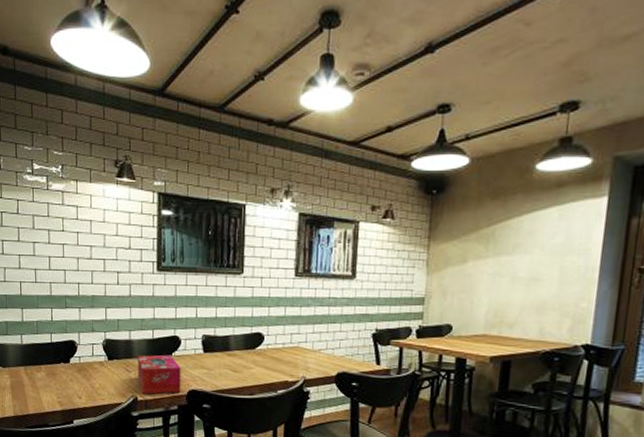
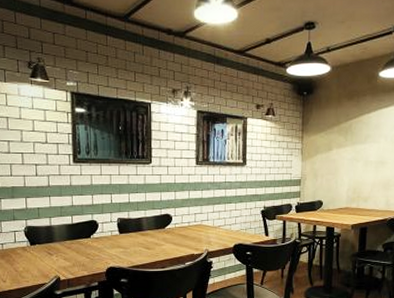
tissue box: present [137,355,181,394] -> none [58,237,100,274]

